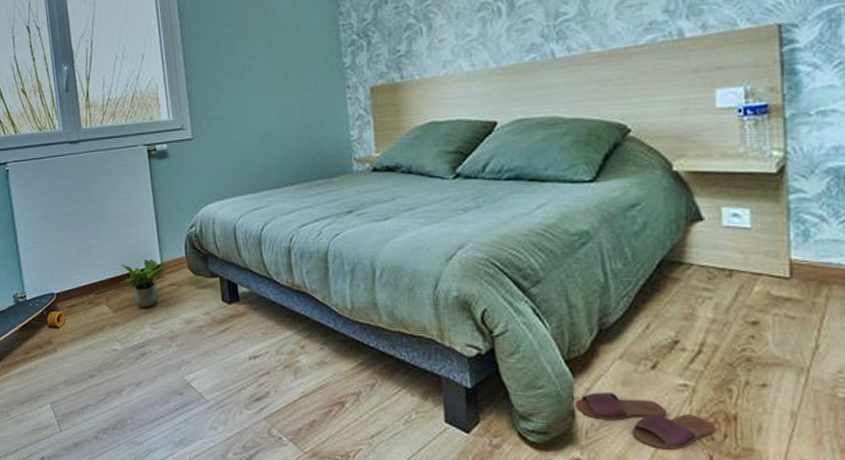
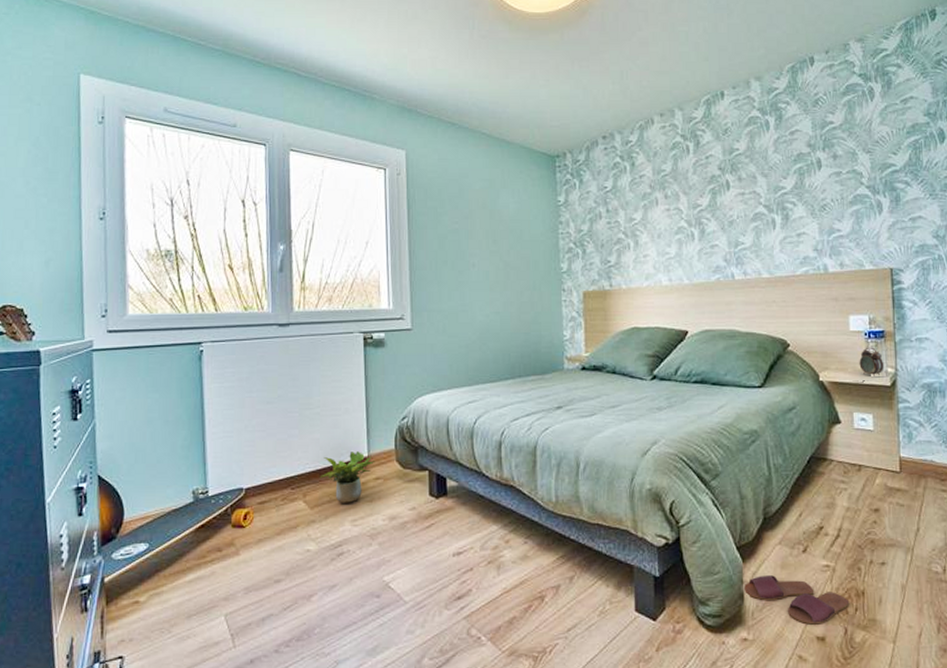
alarm clock: none [730,126,768,162] -> present [859,347,884,376]

